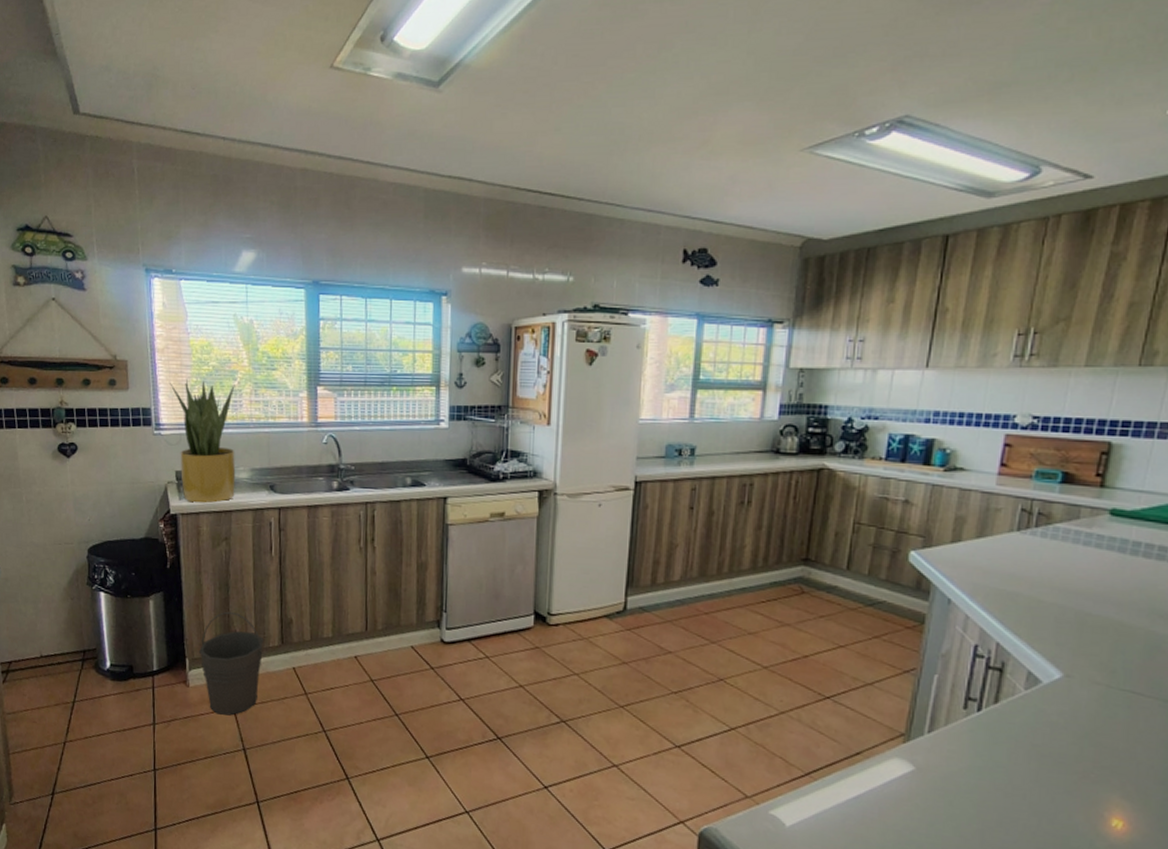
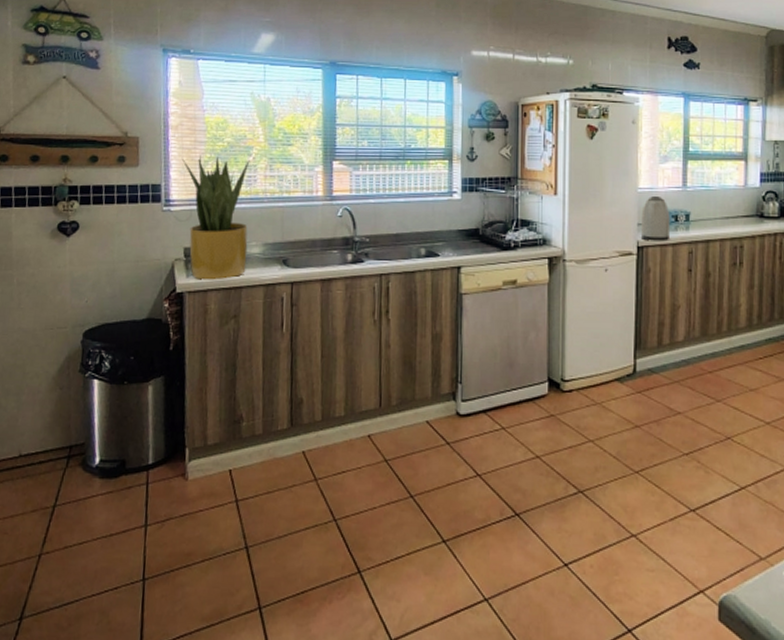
bucket: present [199,611,264,716] -> none [201,393,272,510]
kettle: none [640,428,674,477] -> present [641,196,671,241]

